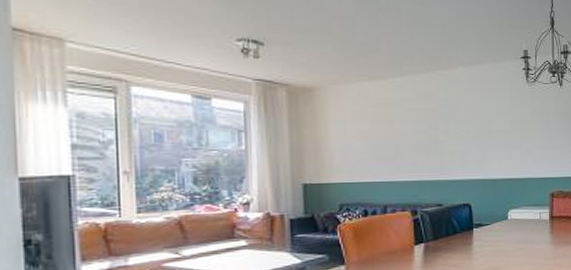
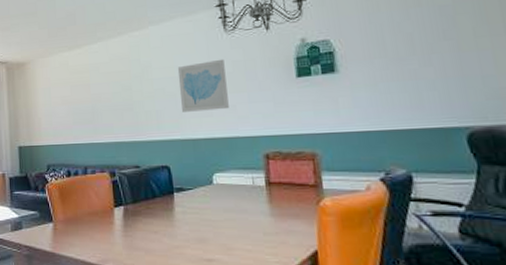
wall art: none [483,107,526,154] -> present [177,59,229,112]

